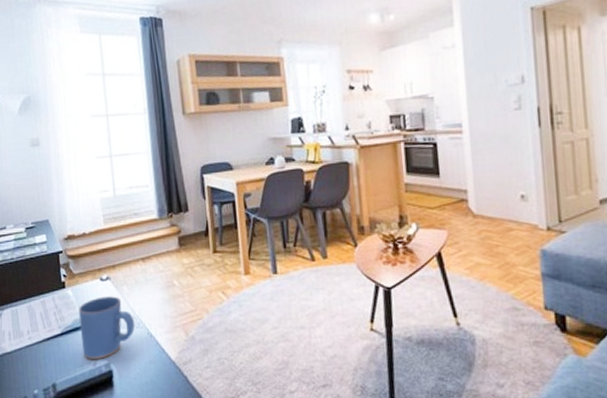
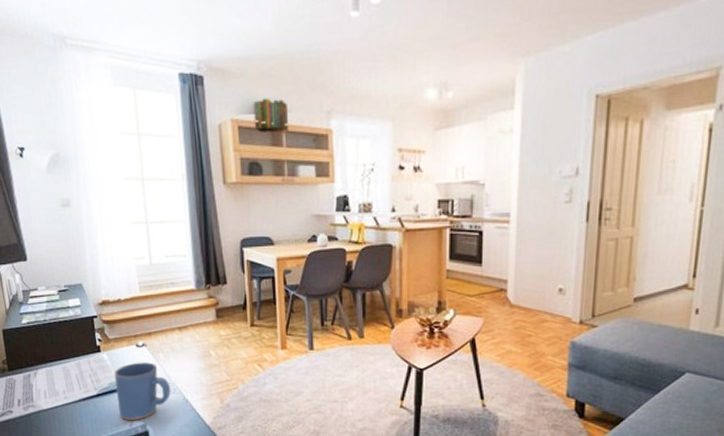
books: none [208,33,242,65] -> present [253,98,288,133]

